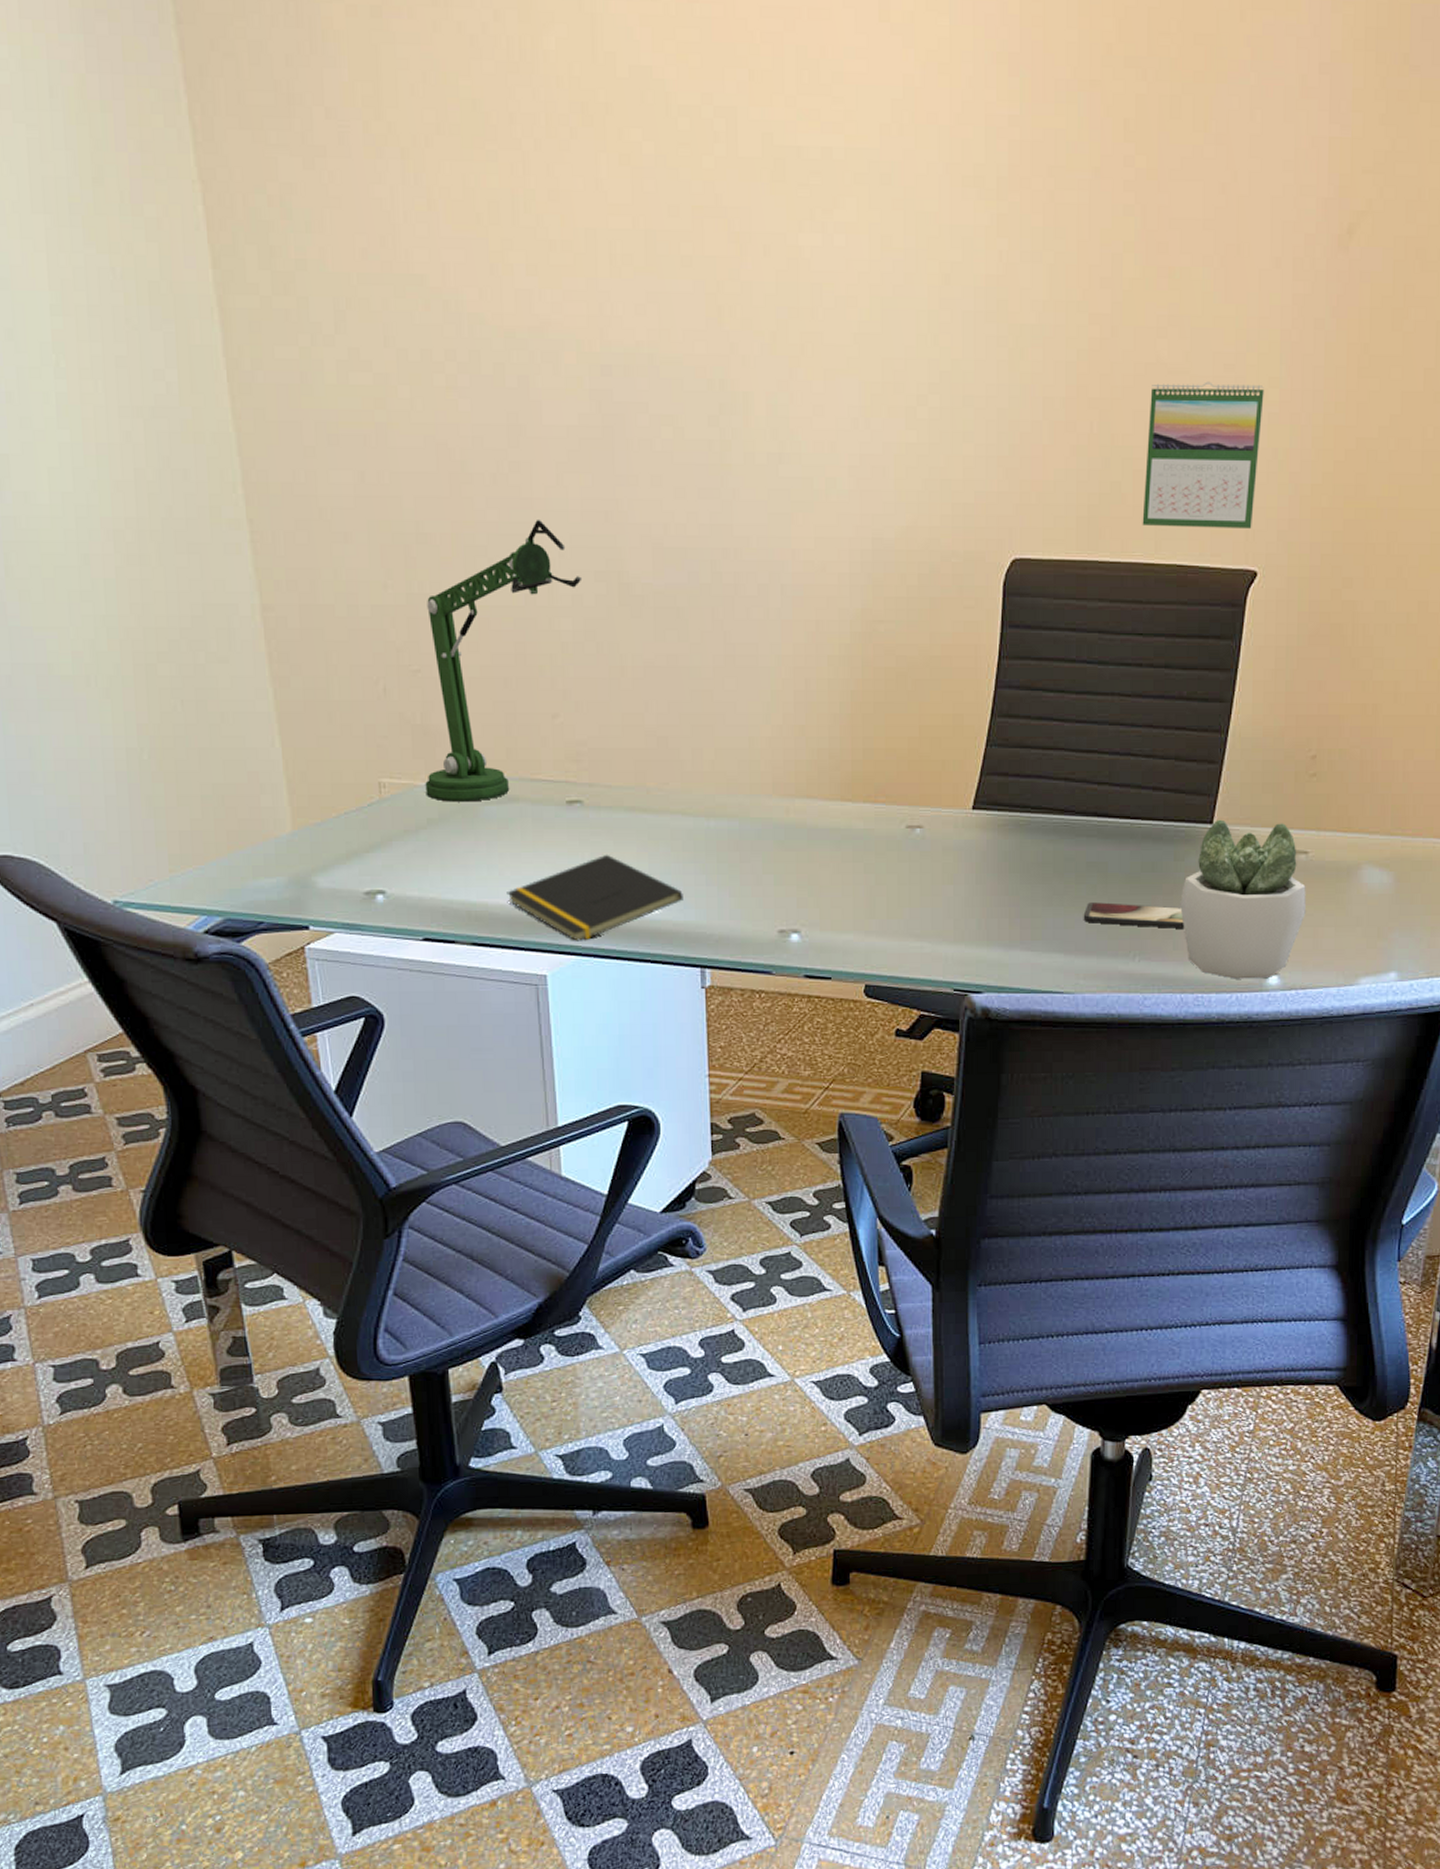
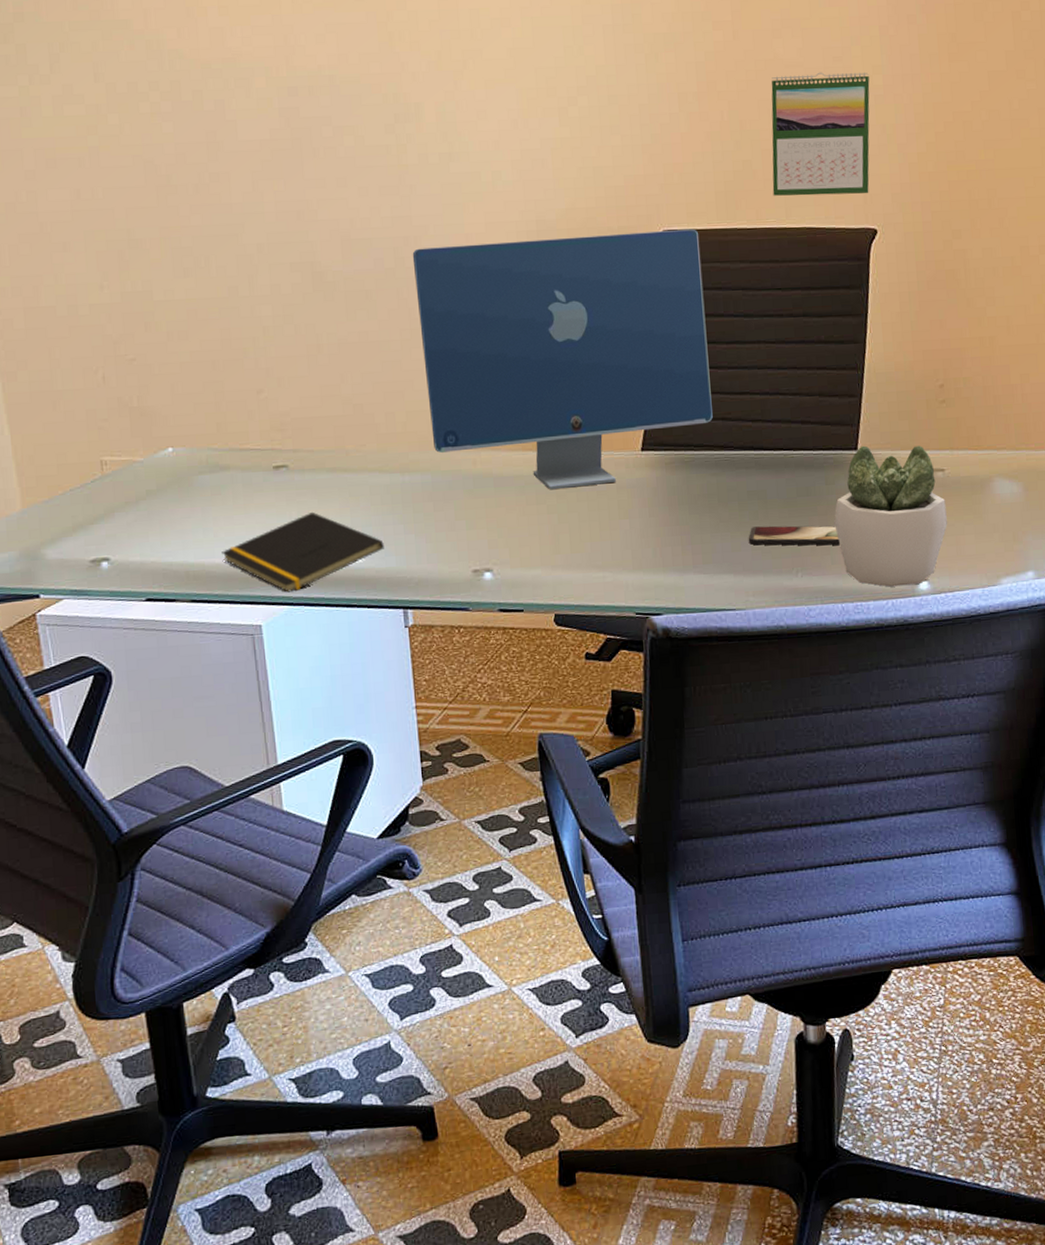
desk lamp: present [425,519,583,802] -> none [140,221,279,474]
computer monitor: none [731,558,1055,847] -> present [412,229,713,490]

